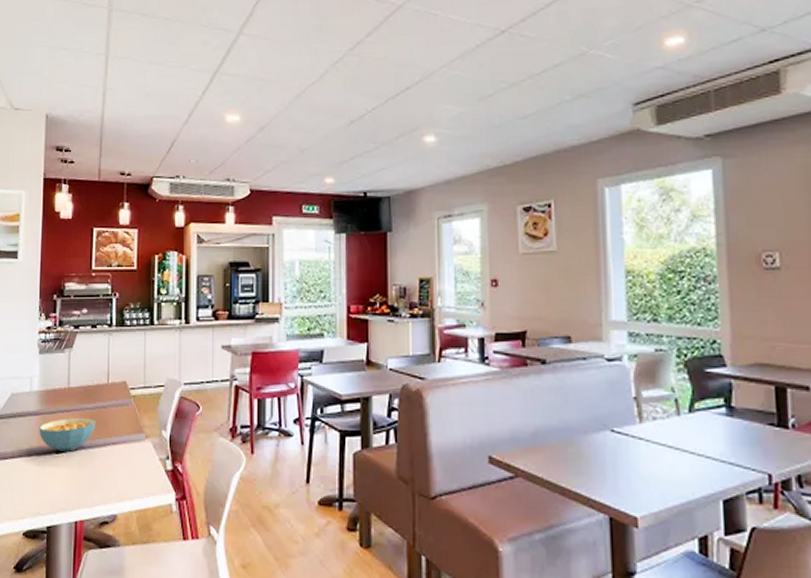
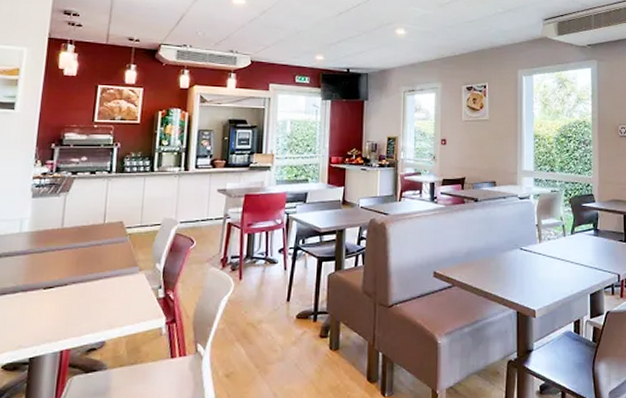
cereal bowl: present [39,417,96,452] -> none [26,255,89,287]

